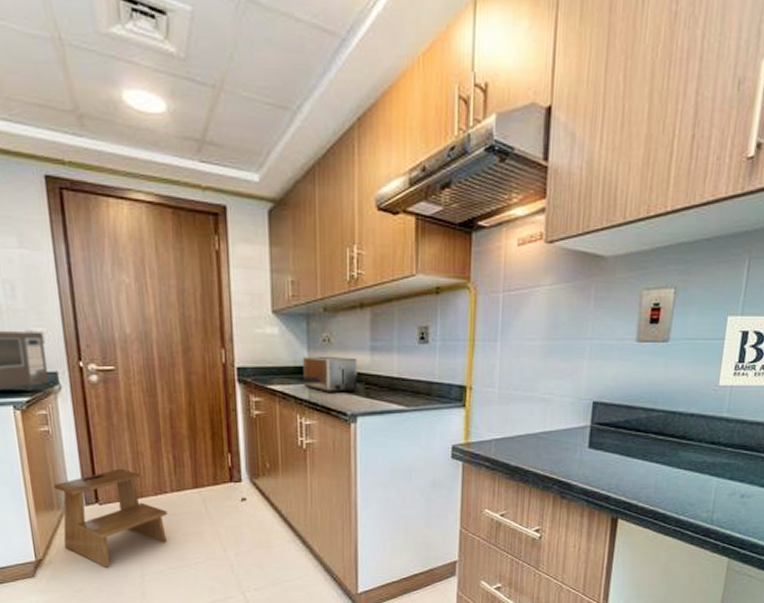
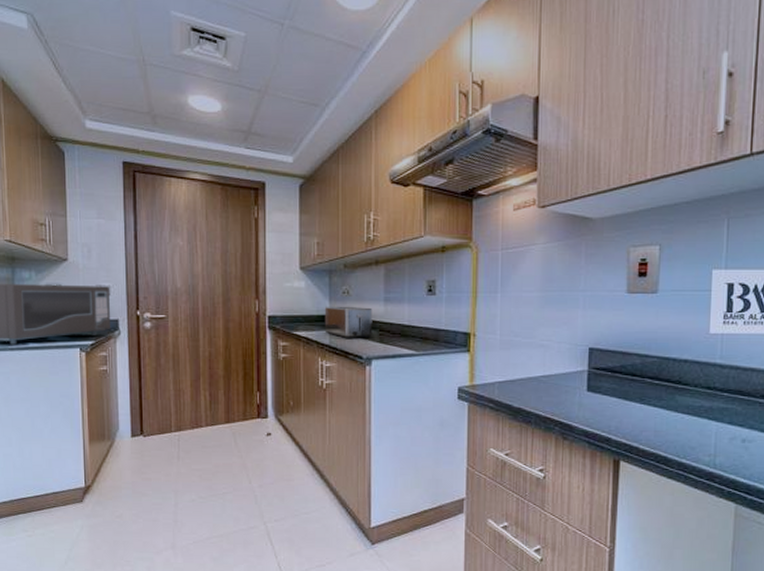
step stool: present [53,468,168,568] -> none [106,404,202,495]

